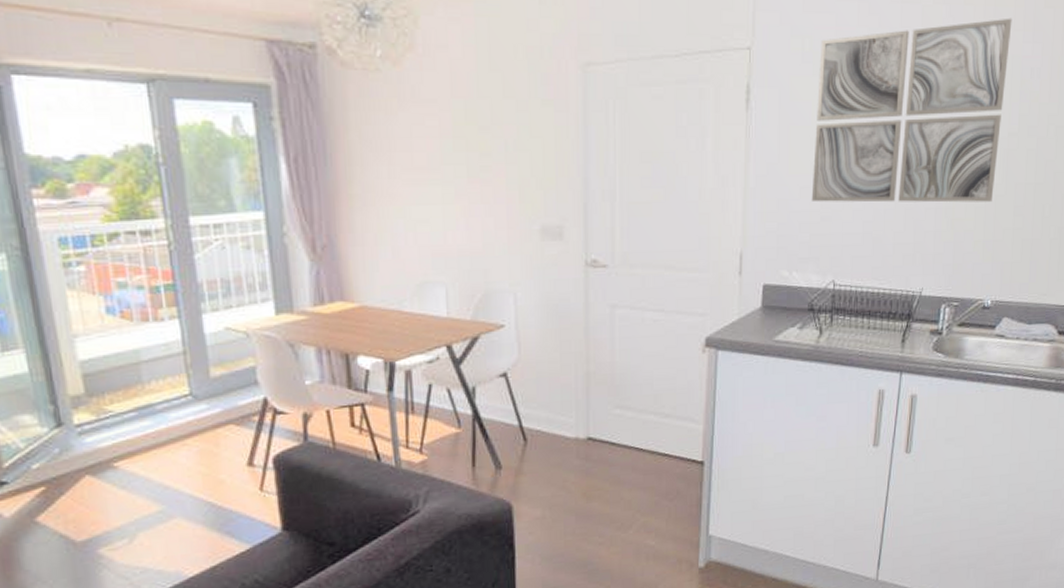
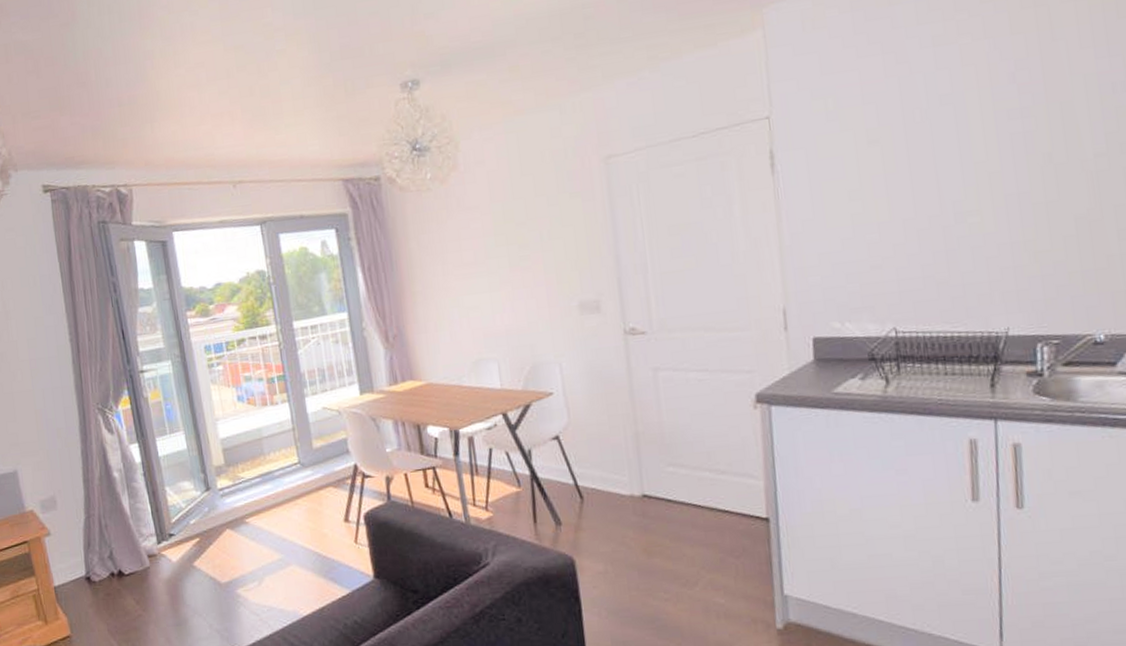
wall art: present [811,18,1012,203] -> none [846,37,1086,252]

